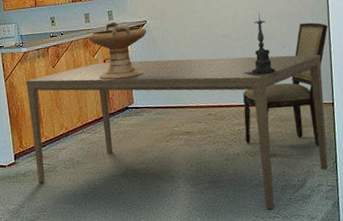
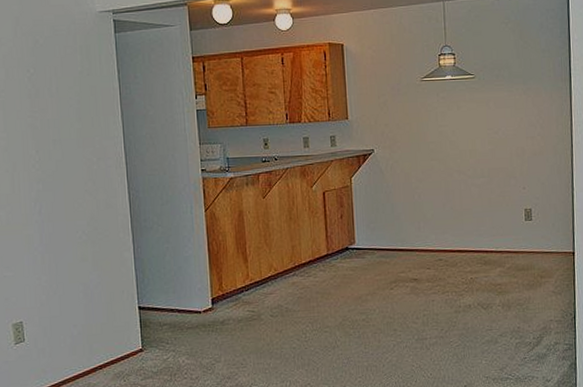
dining table: present [26,54,328,209] -> none [230,194,566,369]
decorative bowl: present [87,22,147,80] -> none [305,148,374,215]
candle holder: present [243,12,283,77] -> none [479,148,522,220]
dining chair: present [243,22,328,147] -> none [477,162,571,300]

